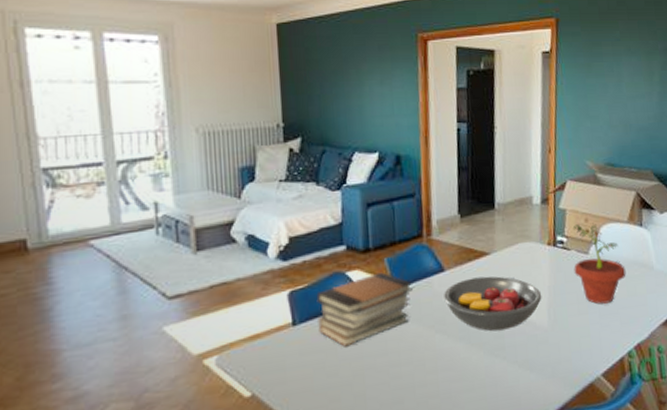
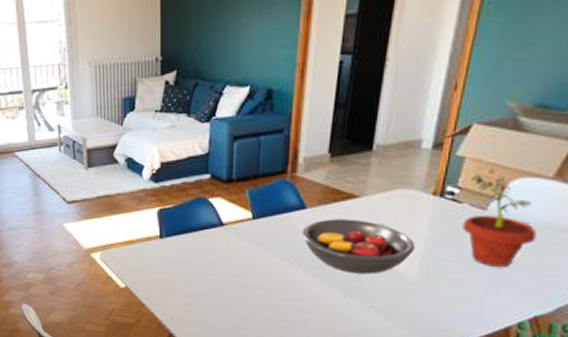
book stack: present [316,272,414,347] -> none [181,202,272,263]

